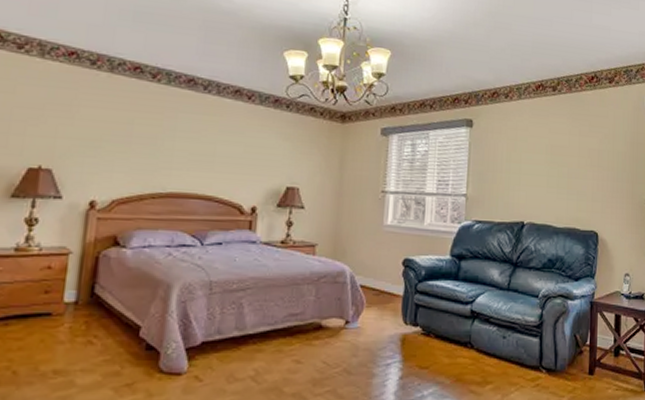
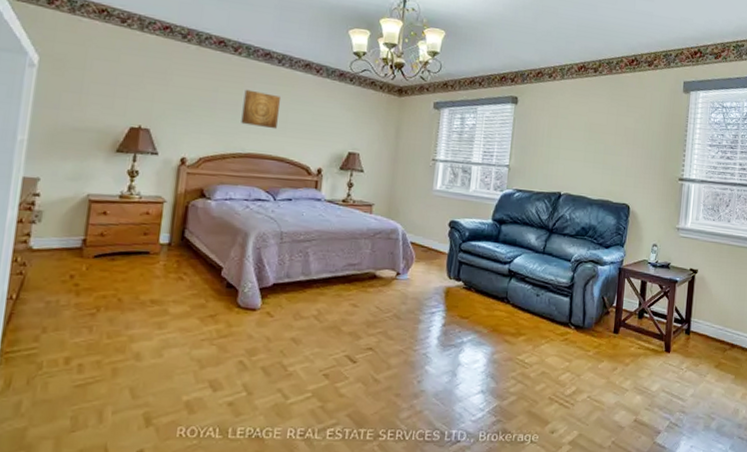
wall art: none [161,120,207,165] -> present [241,89,280,130]

